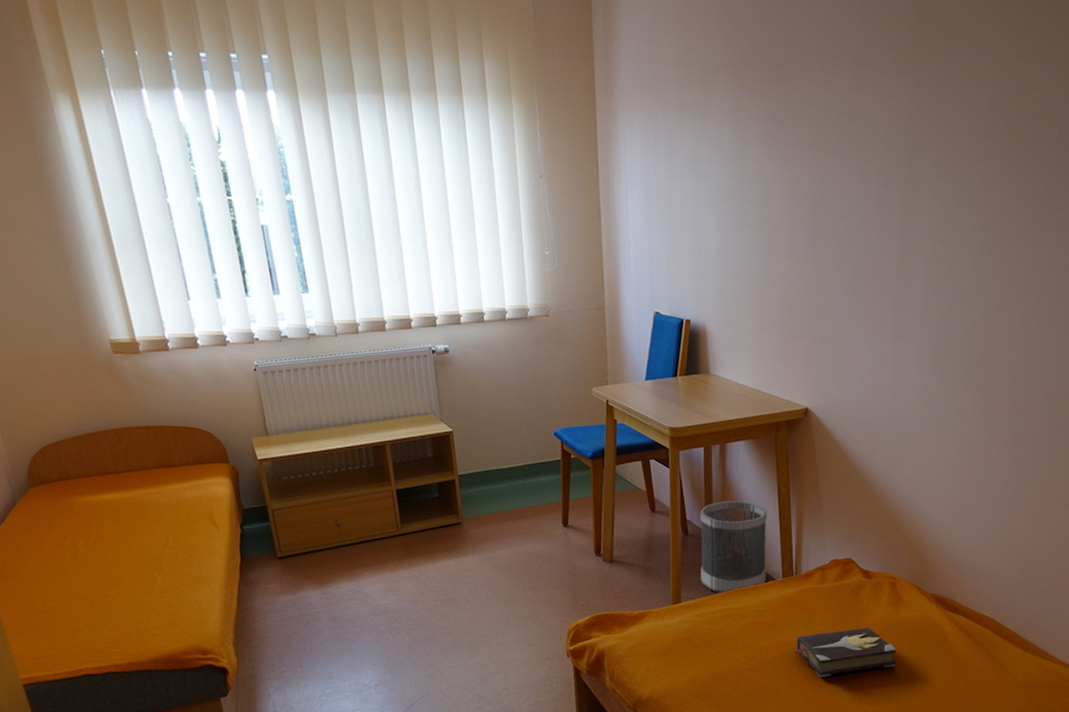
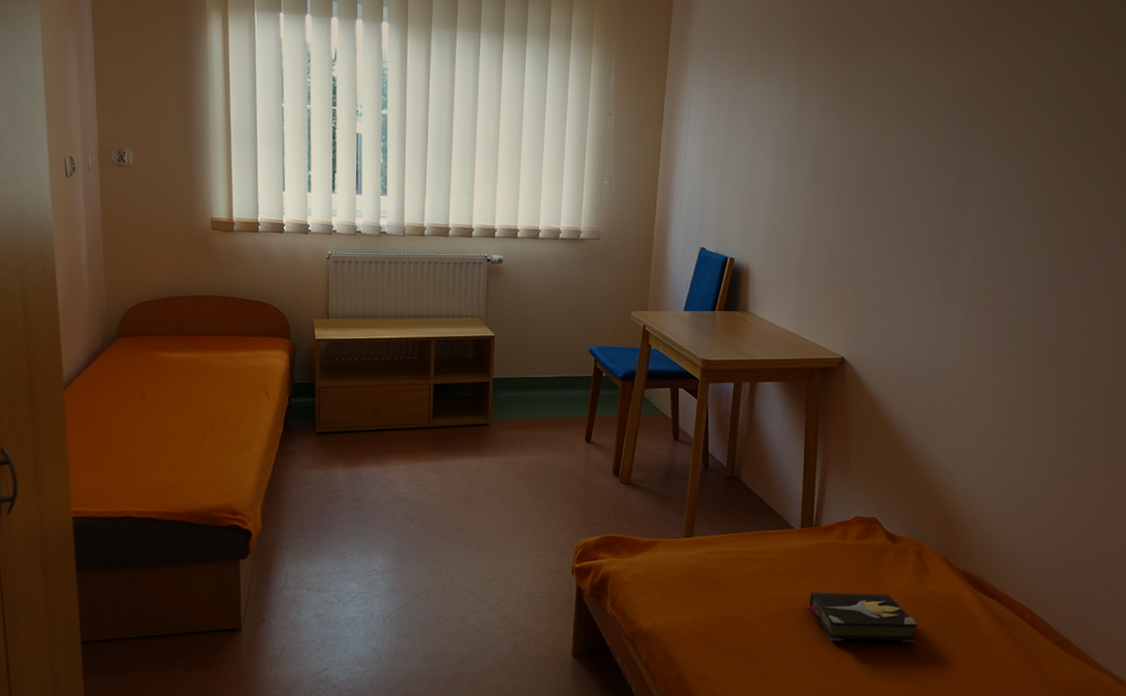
wastebasket: present [699,500,768,594] -> none [715,440,792,535]

